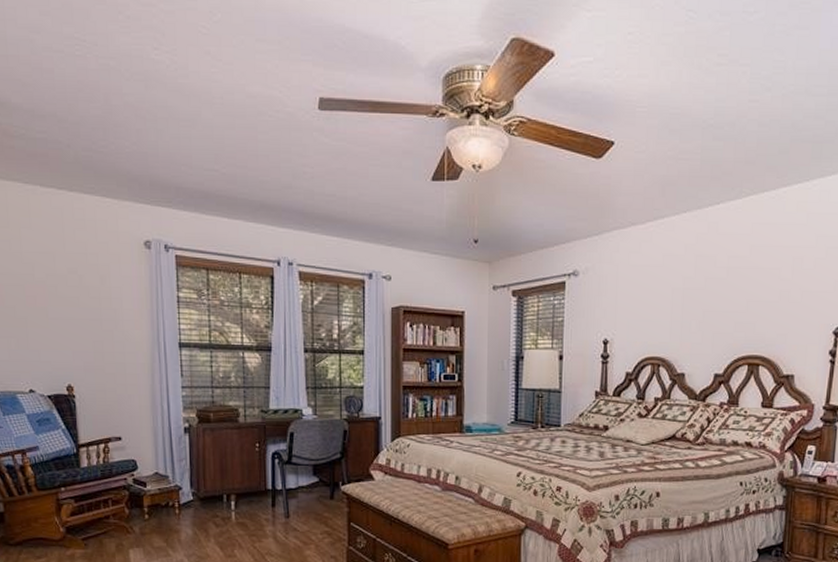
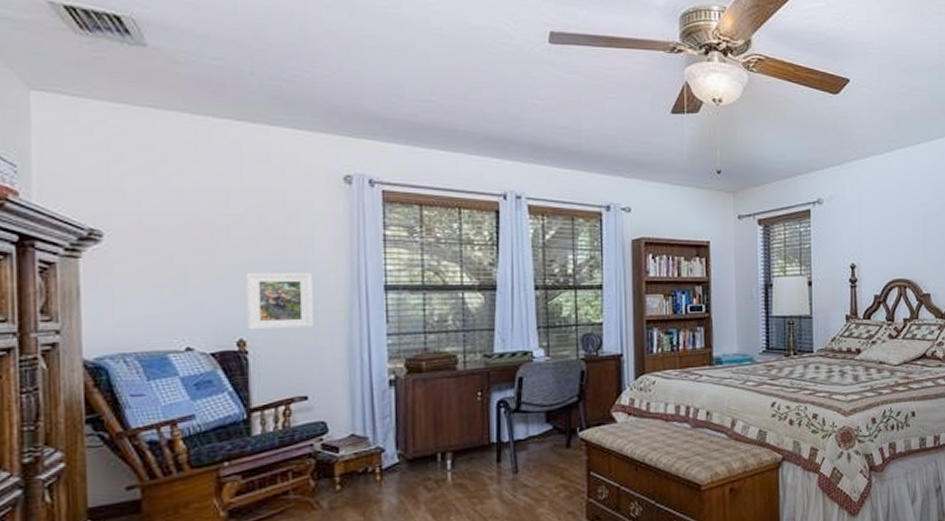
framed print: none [71,326,124,378] -> present [245,272,314,330]

